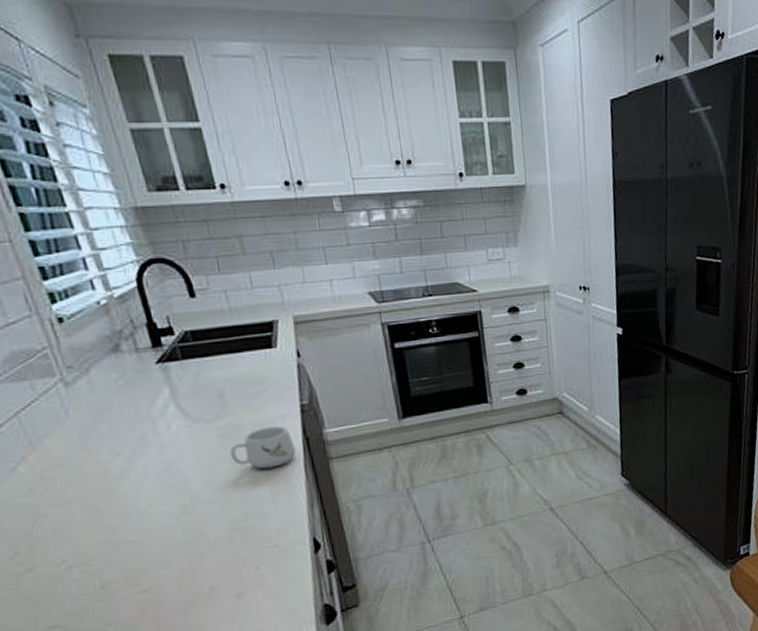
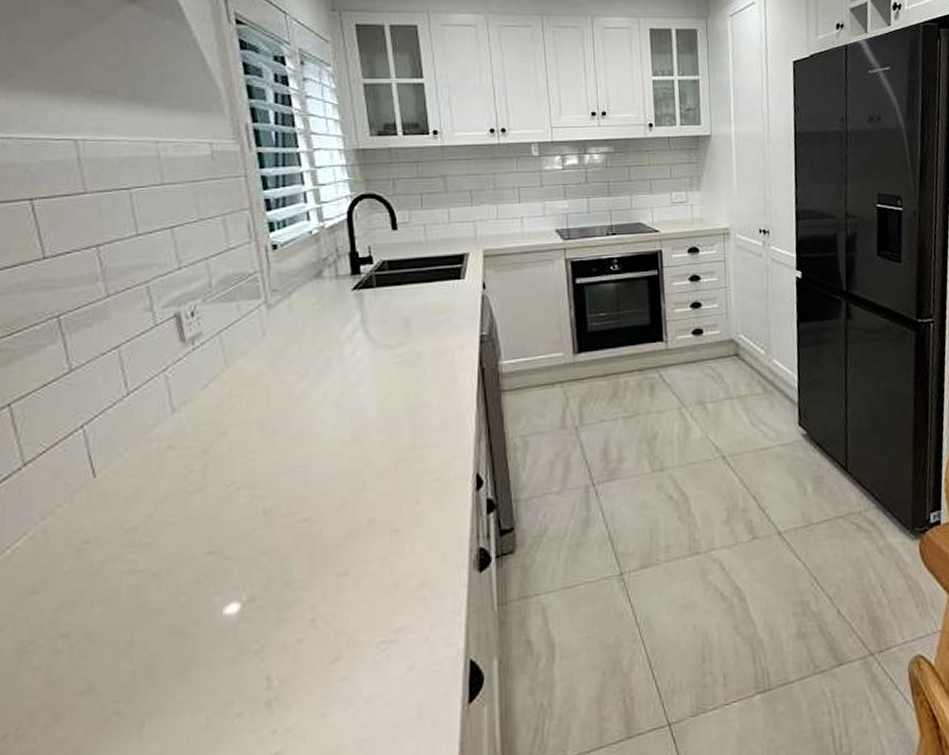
mug: present [229,426,296,469] -> none [407,355,470,398]

